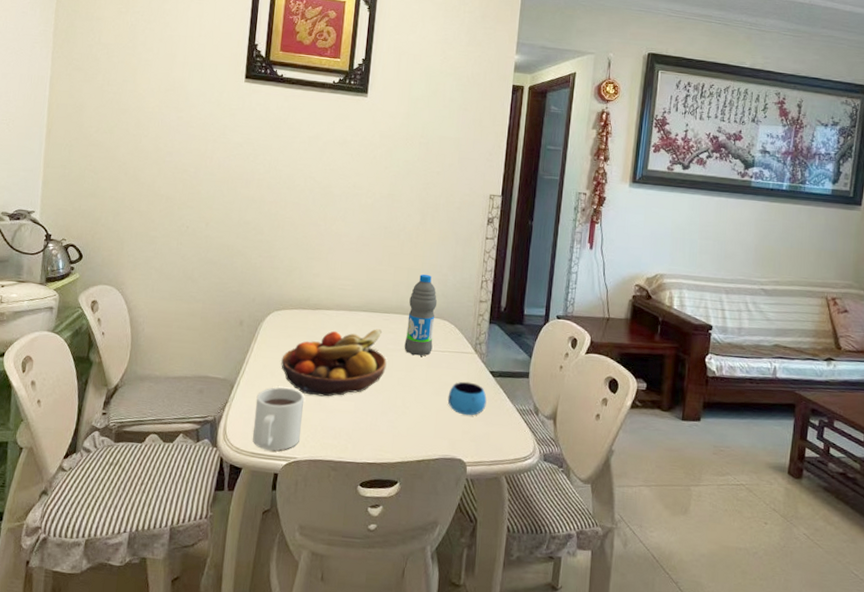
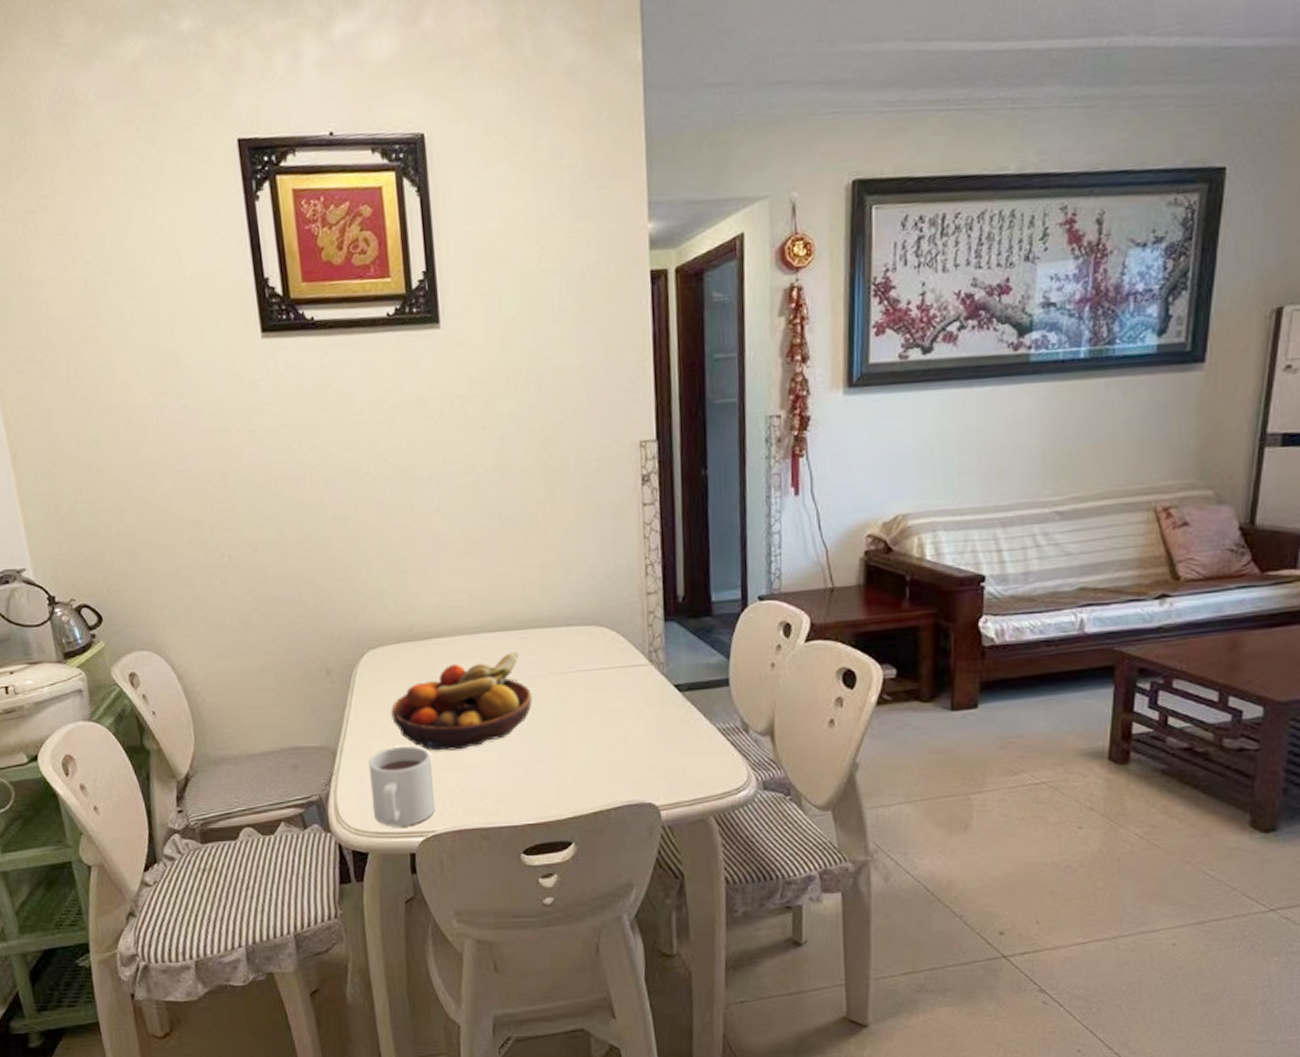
water bottle: present [404,274,438,356] -> none [548,568,591,680]
mug: present [447,381,487,416] -> none [621,703,675,747]

